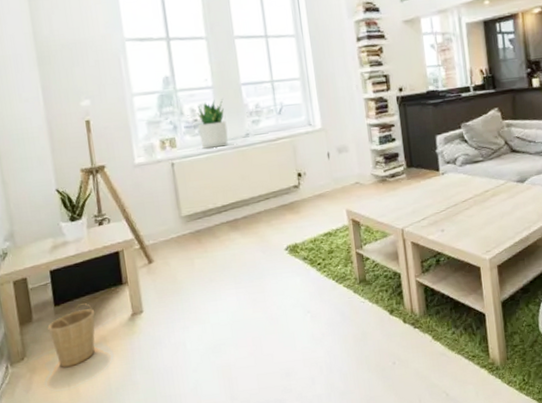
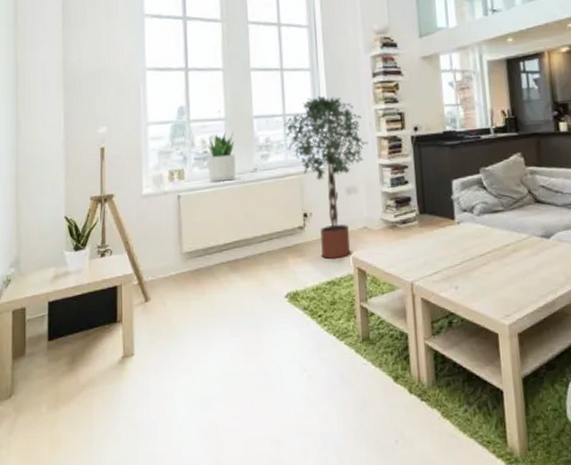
basket: present [48,303,96,368] -> none [39,340,87,411]
potted tree: none [272,61,356,213] -> present [283,95,368,259]

